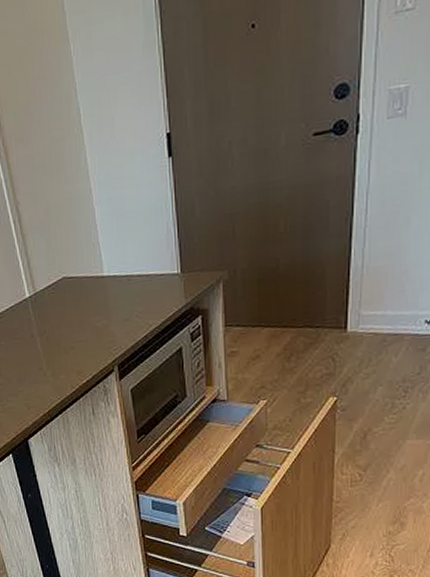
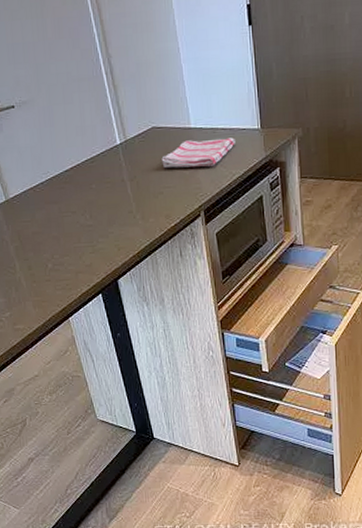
dish towel: none [72,284,152,321] -> present [161,137,235,168]

